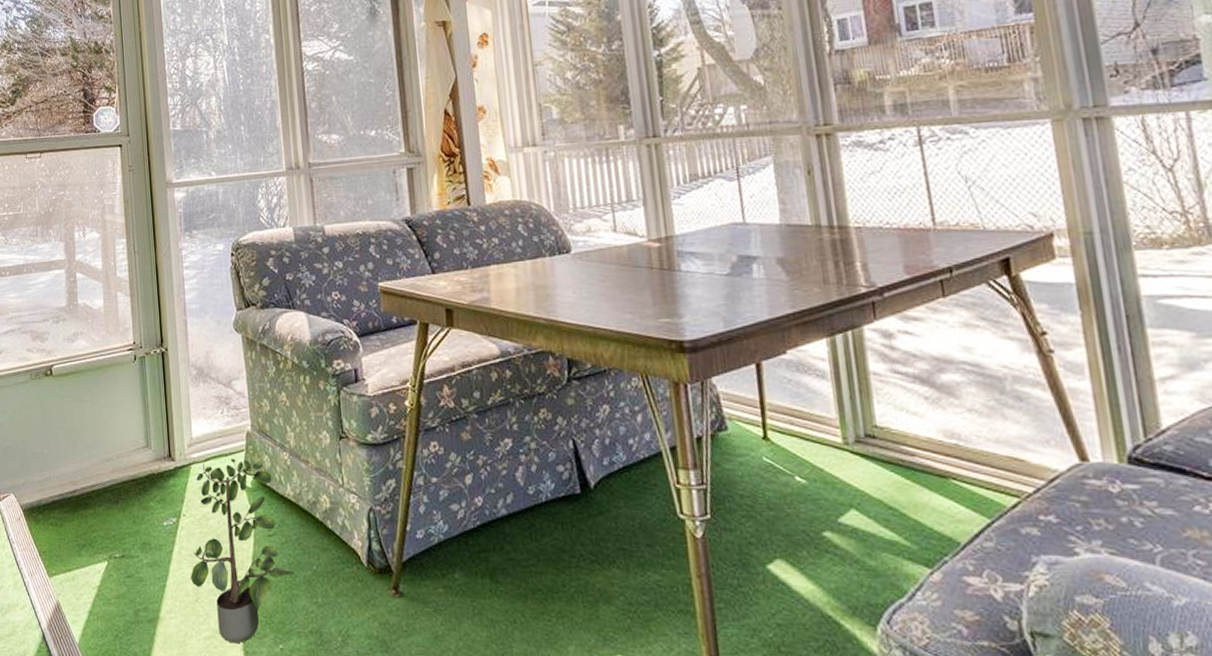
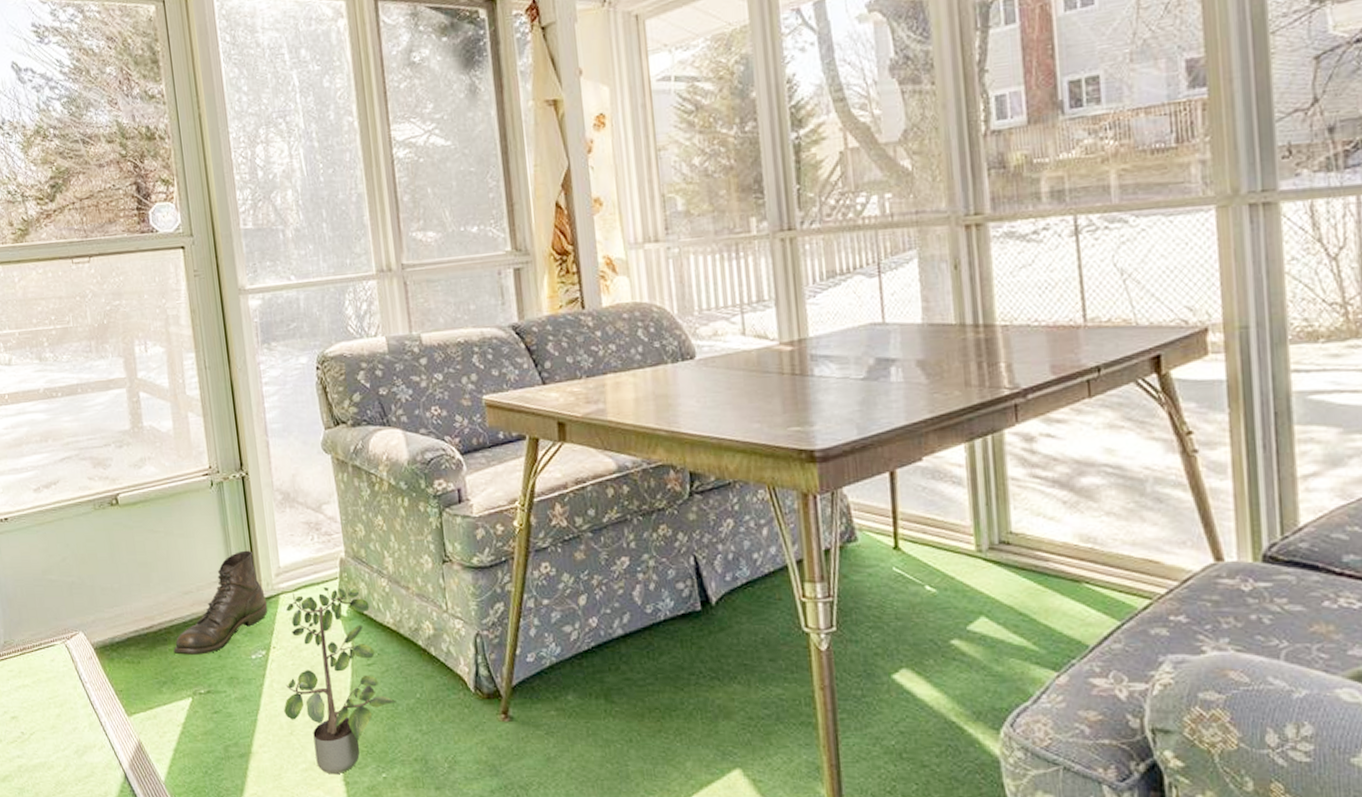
boot: none [93,421,180,520] -> present [173,550,268,655]

